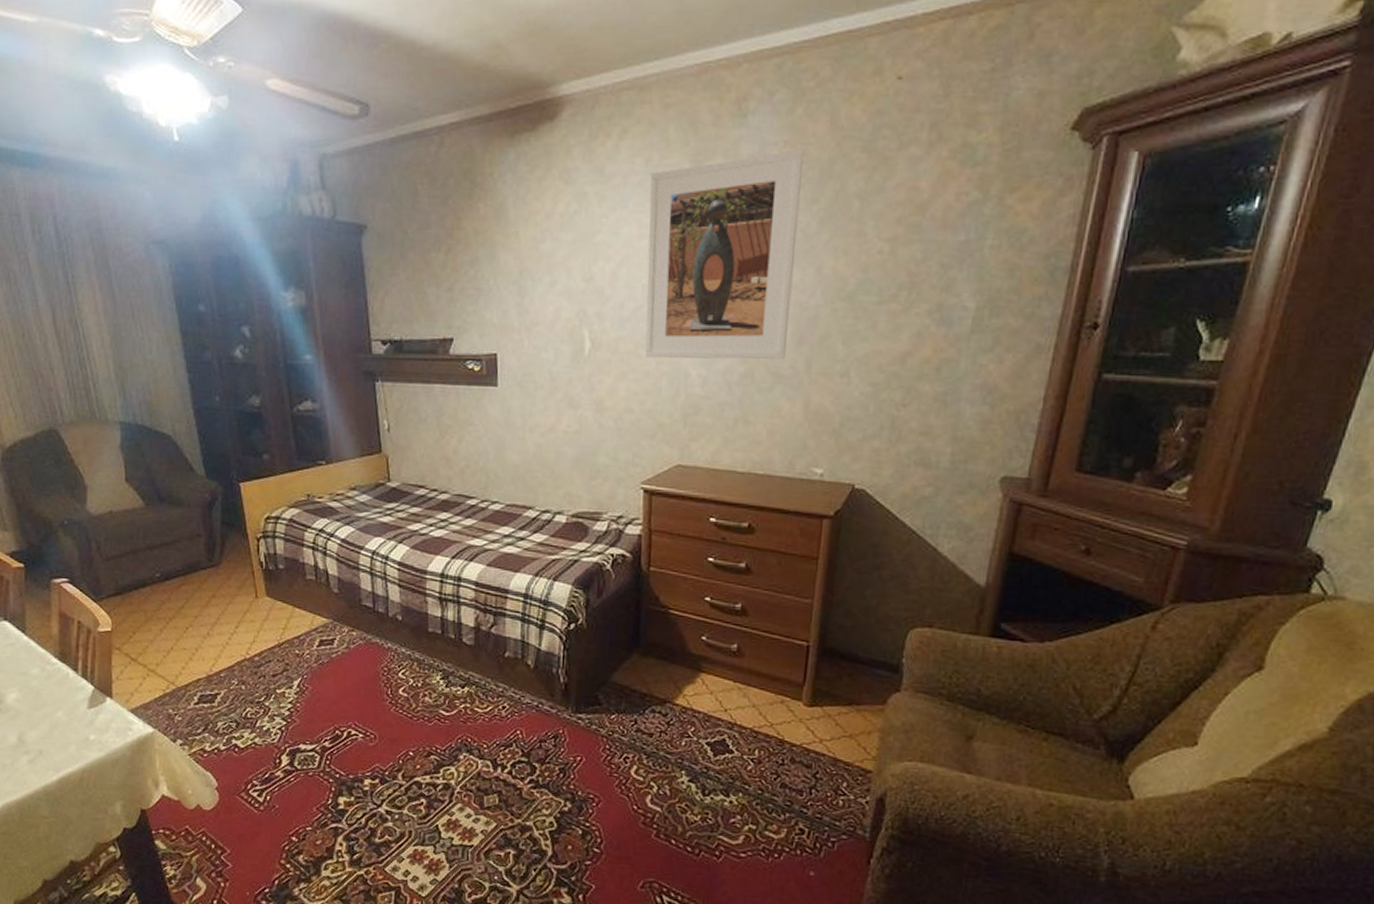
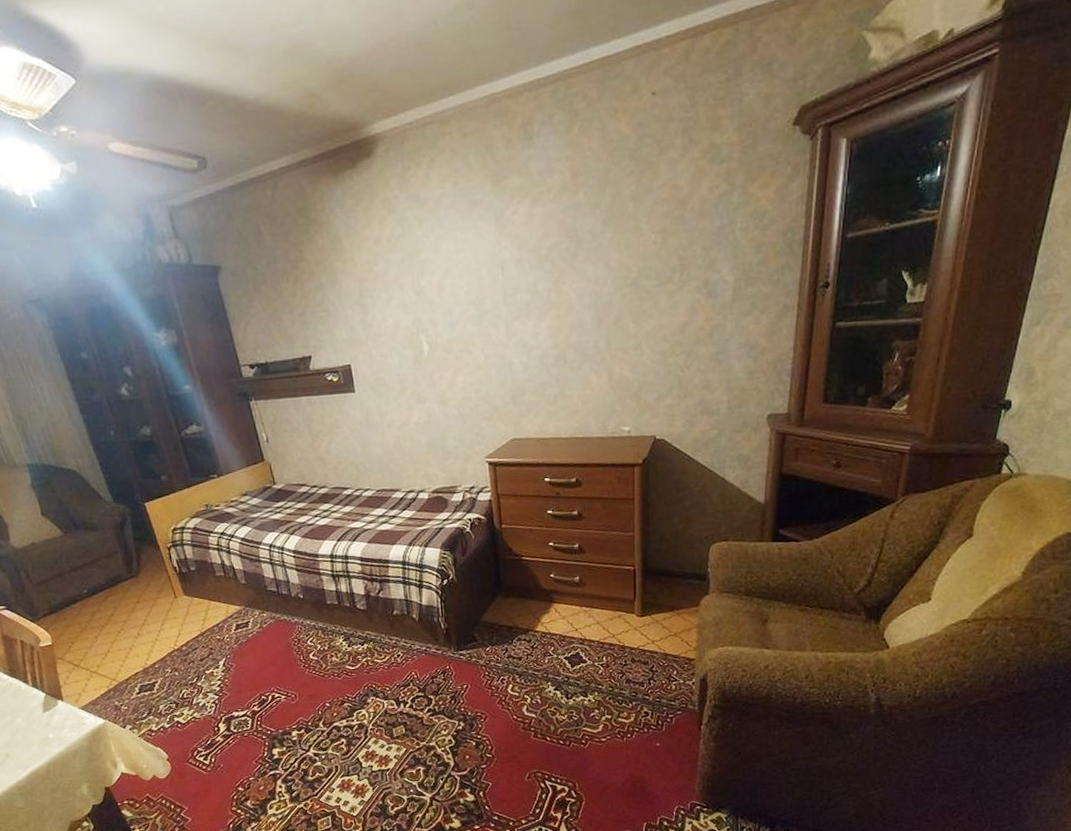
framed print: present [644,149,805,360] -> none [459,162,589,353]

